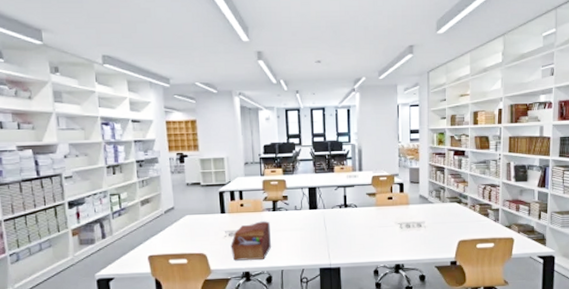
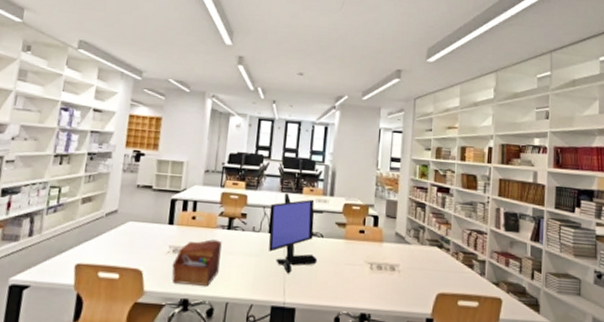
monitor: none [307,173,354,241] -> present [268,192,318,274]

